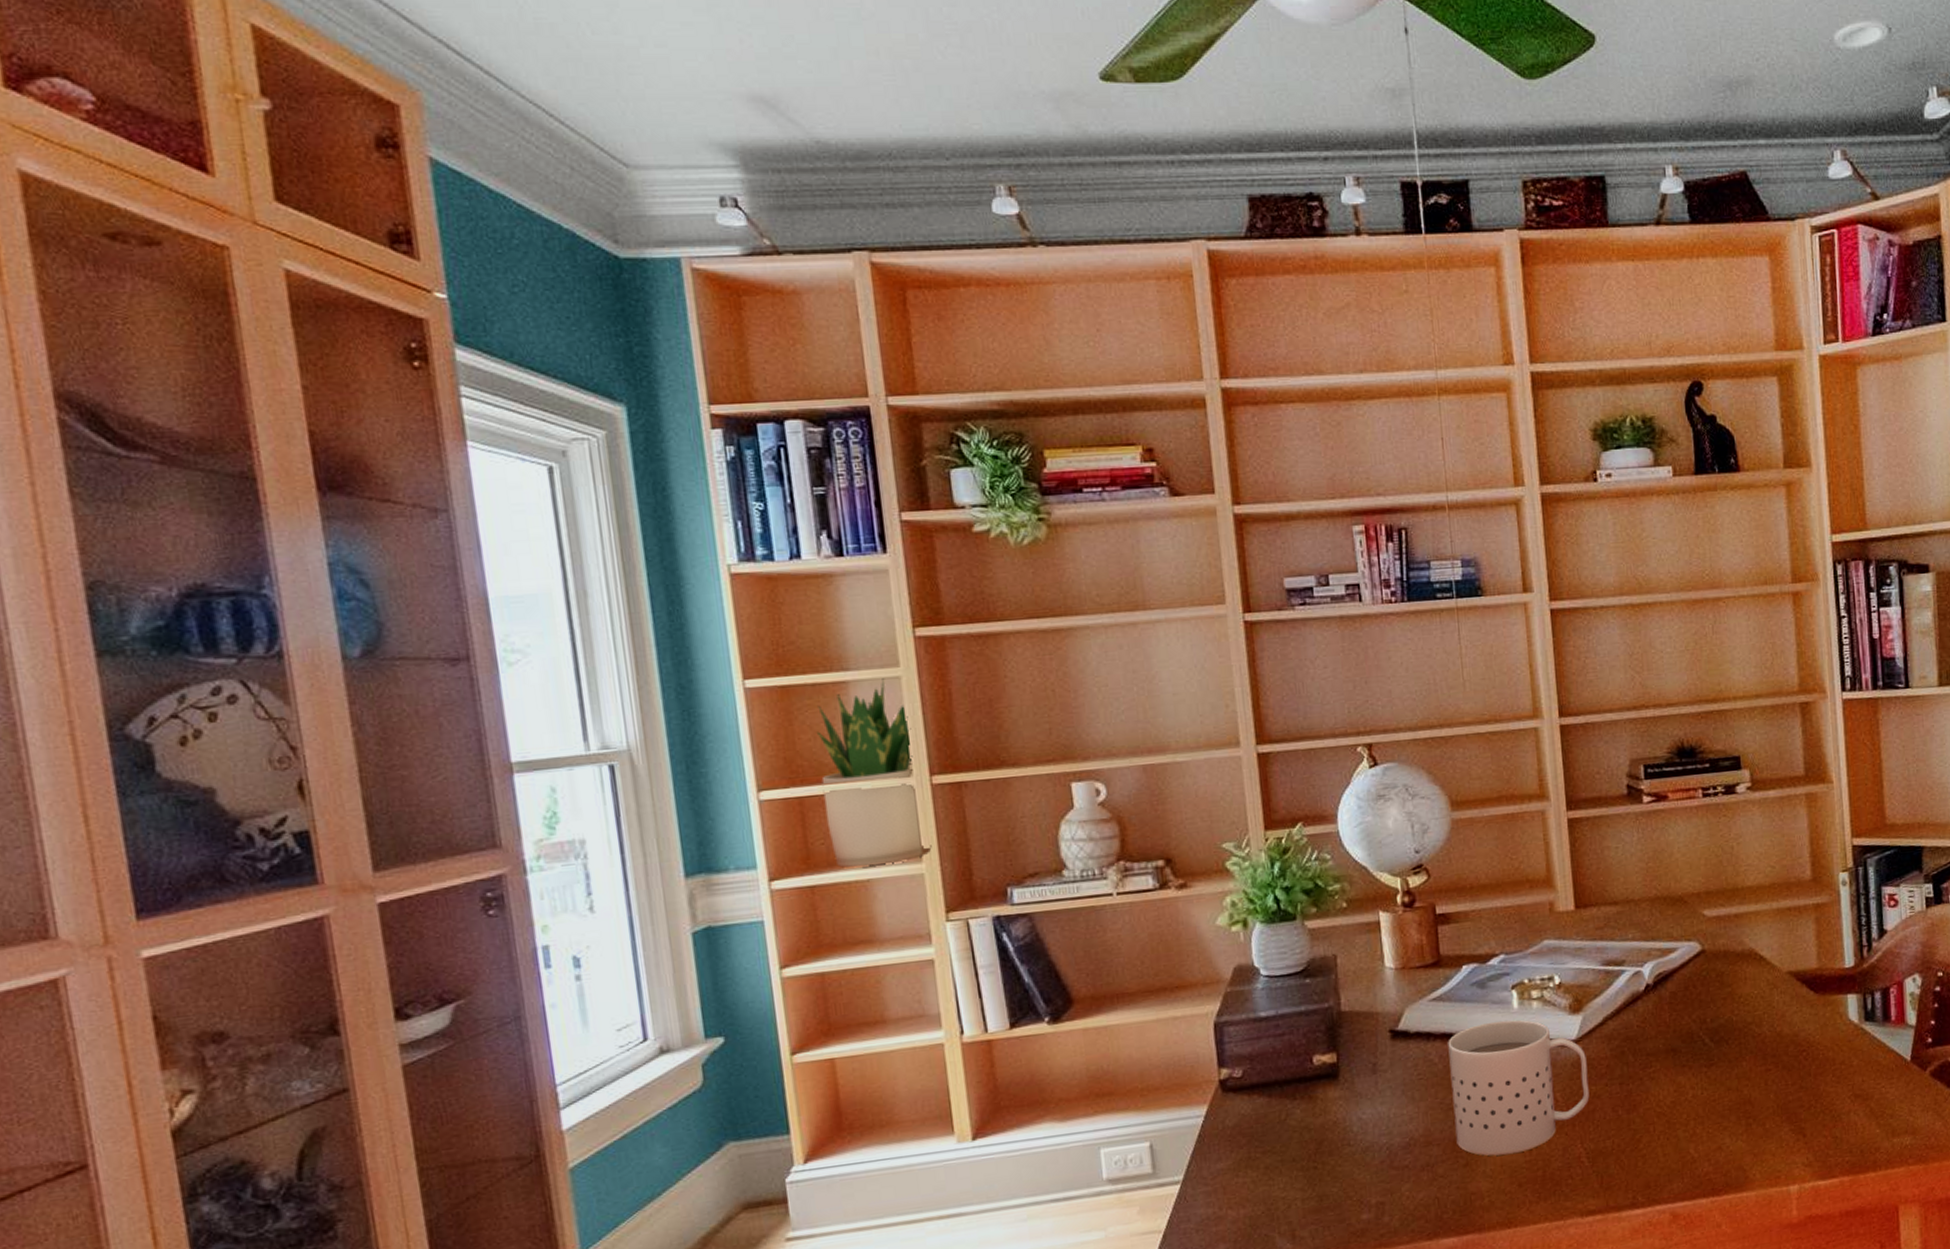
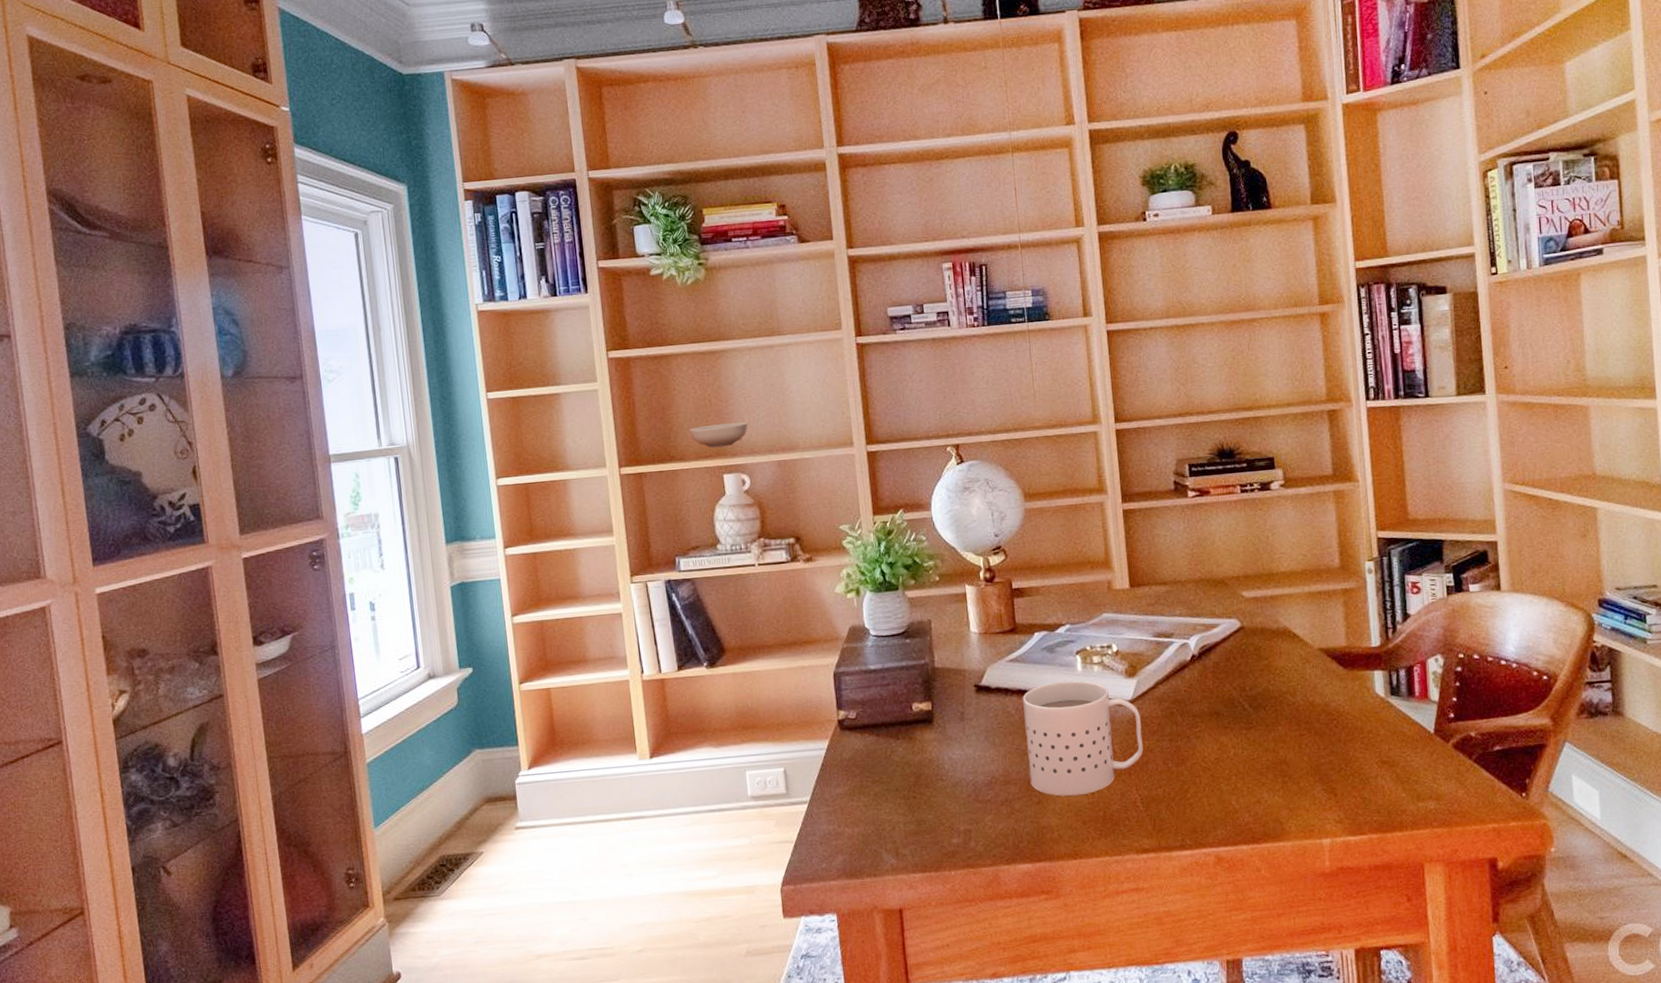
planter: present [817,678,932,868] -> none [538,391,620,540]
bowl: none [1025,717,1104,750] -> present [689,422,749,448]

